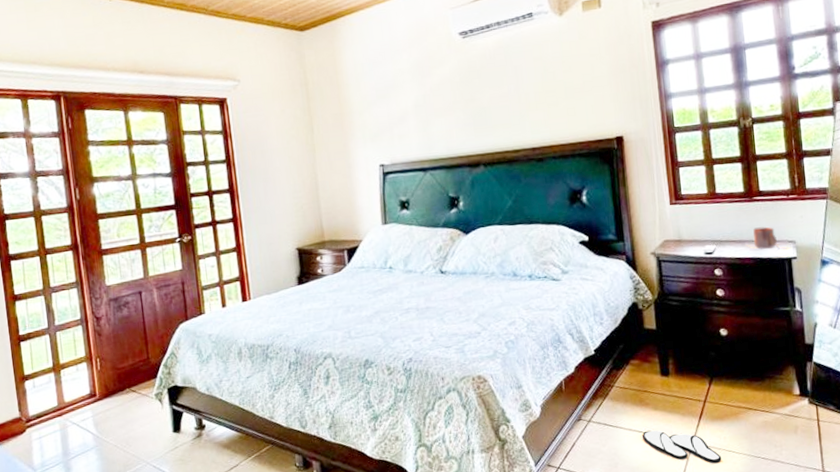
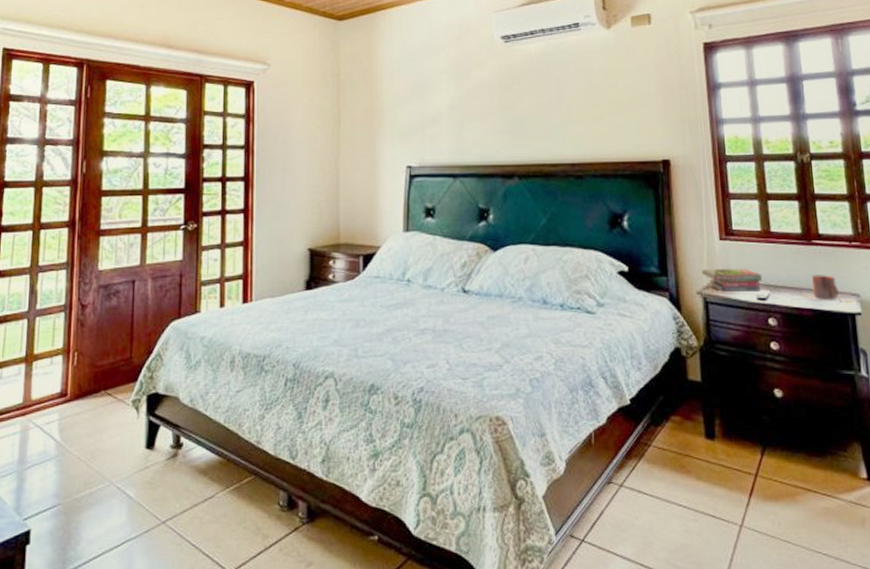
slippers: present [642,430,722,463] -> none [683,505,776,554]
books: none [654,228,709,251] -> present [701,269,763,292]

